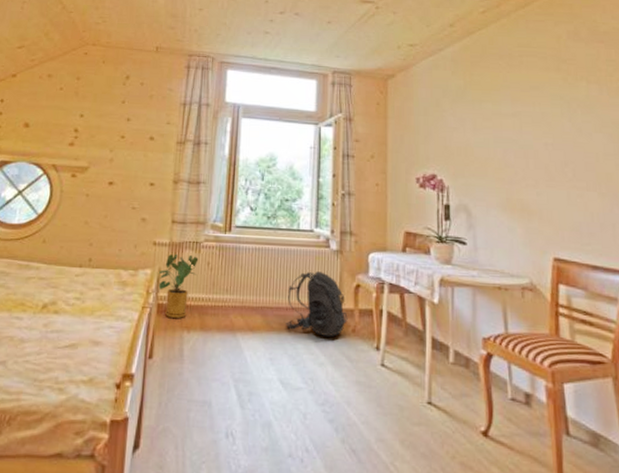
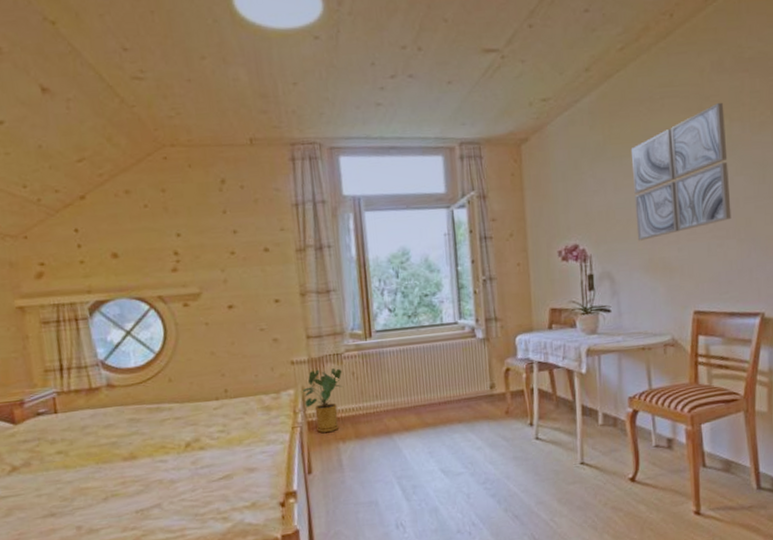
backpack: present [286,271,348,338] -> none [438,362,501,423]
wall art: none [490,65,592,180] -> present [630,102,732,241]

